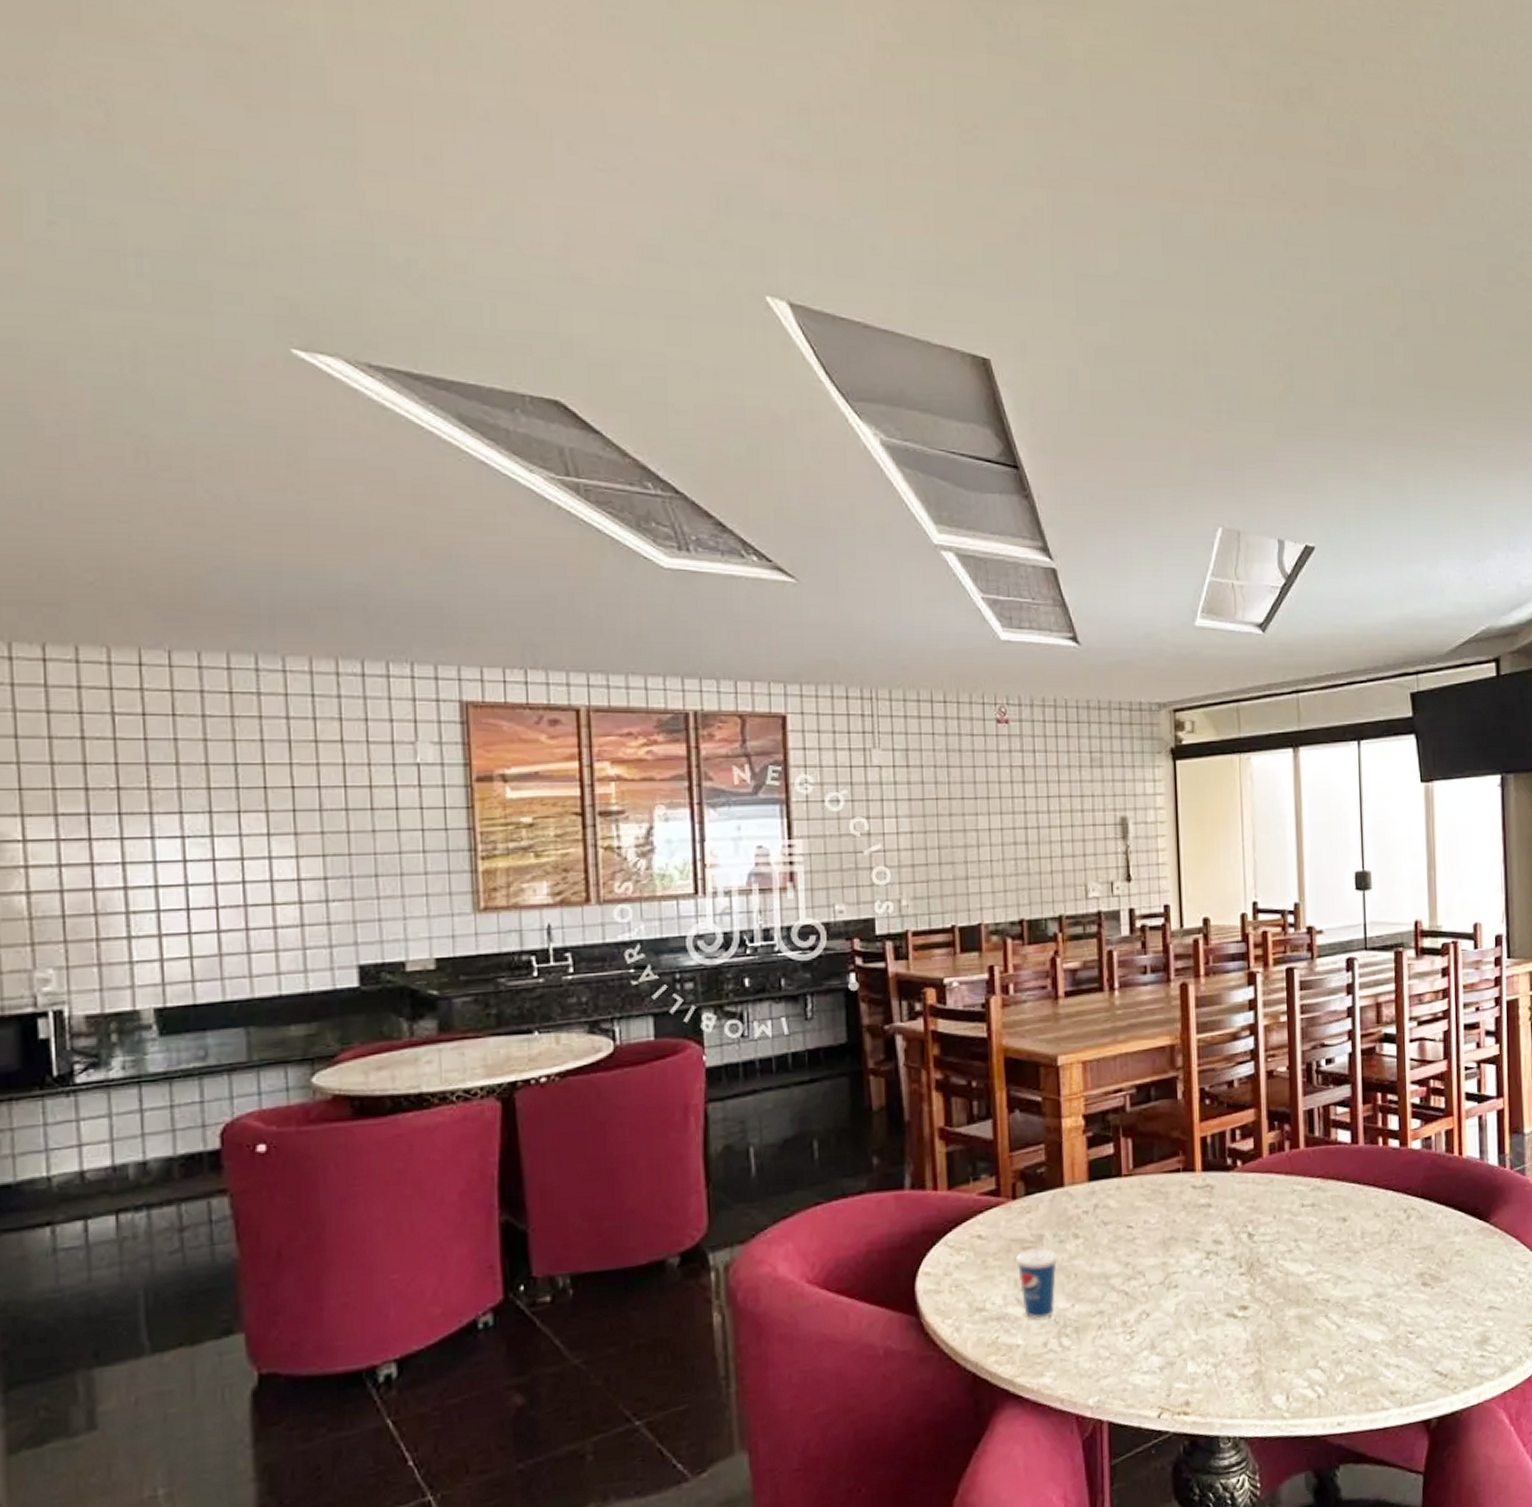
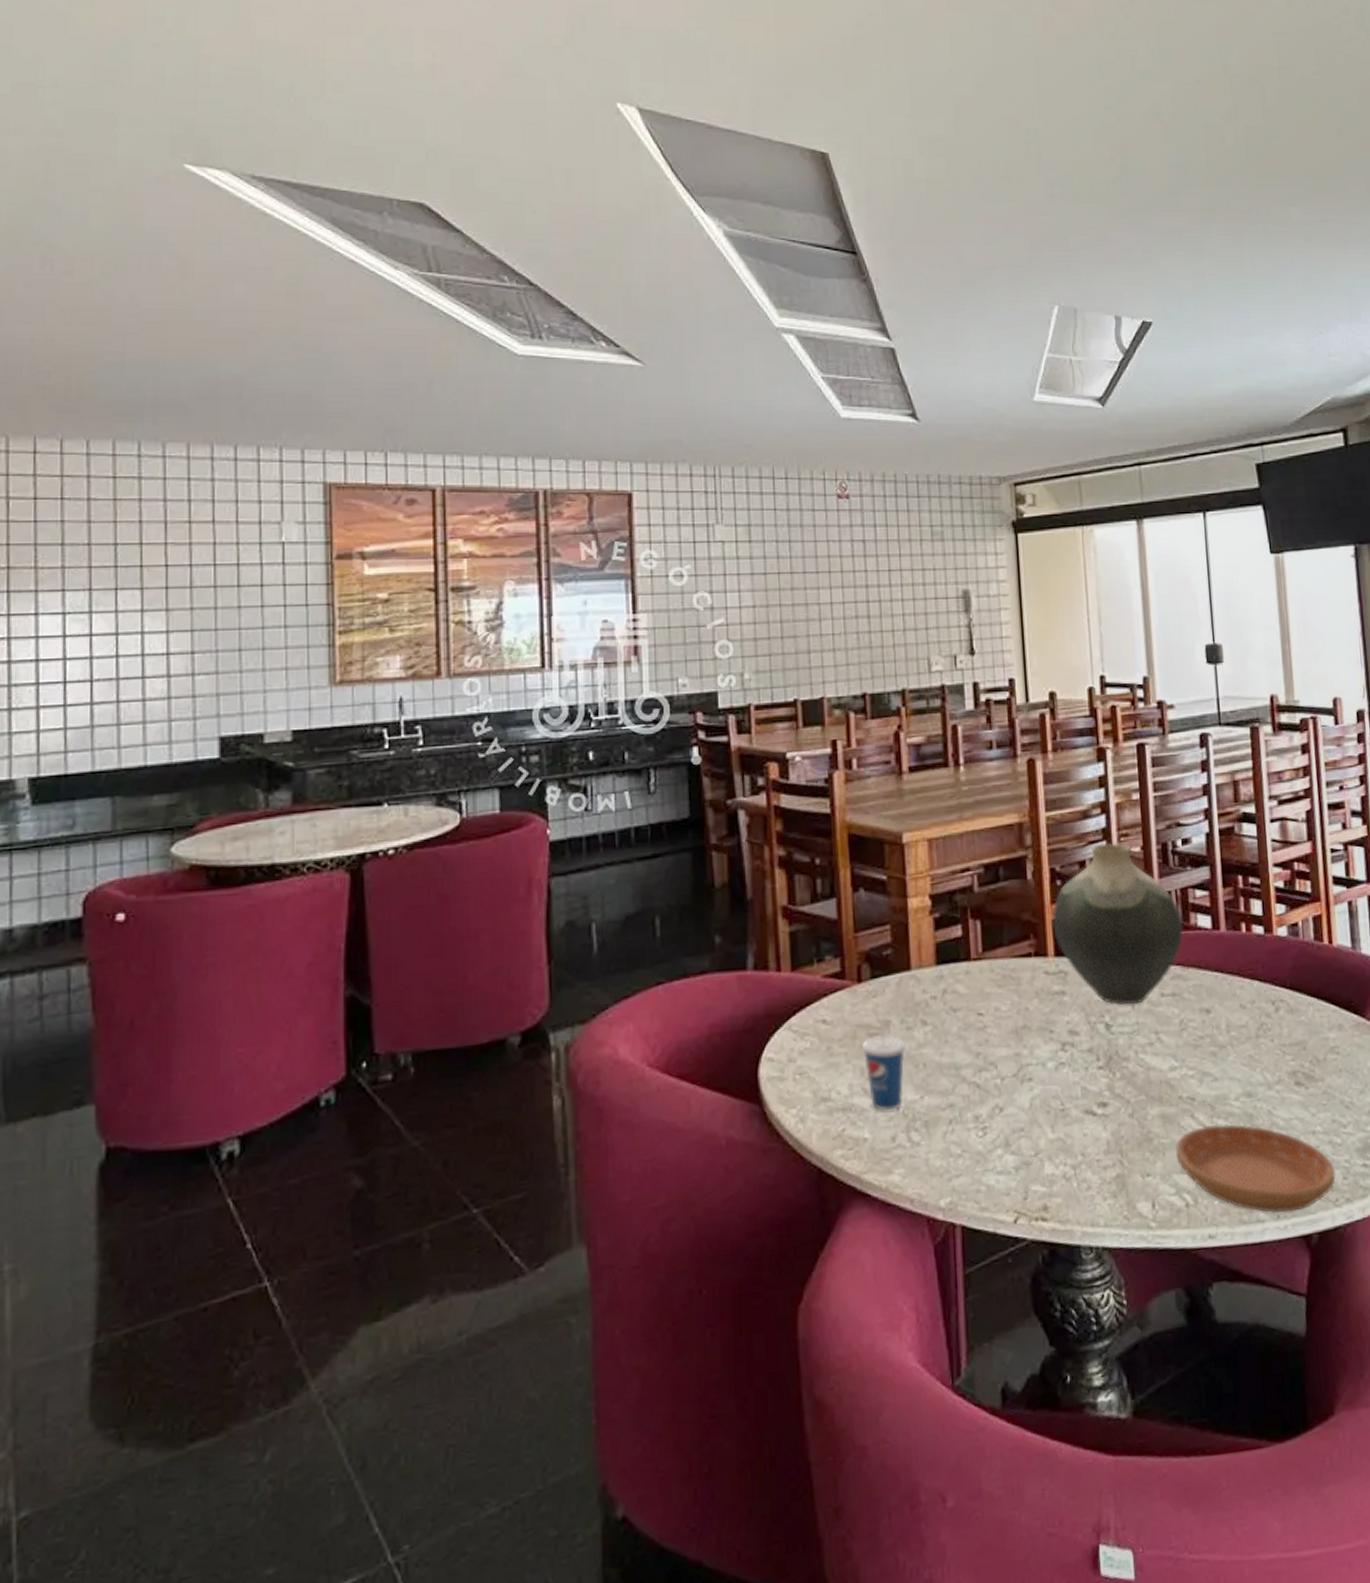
vase: none [1201,1063,1324,1217] -> present [1052,842,1183,1006]
saucer: none [1310,1322,1455,1402] -> present [1176,1123,1336,1214]

